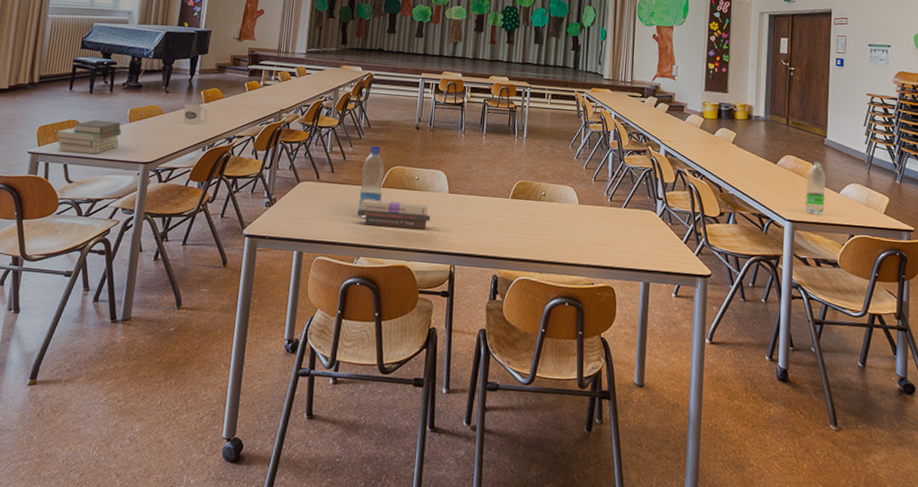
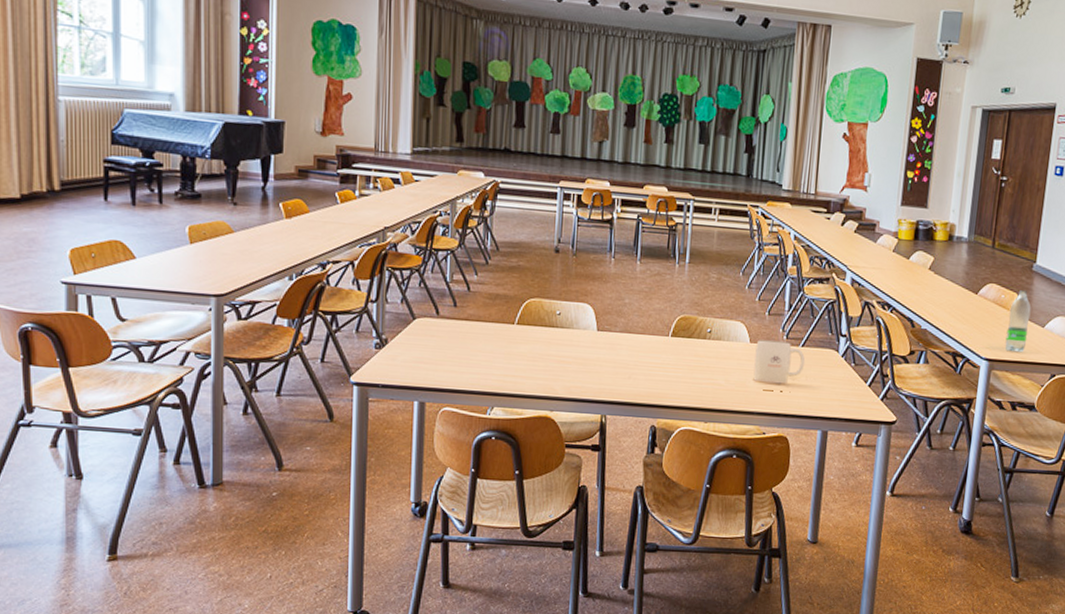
books: present [56,119,122,155] -> none [95,239,181,285]
mug: present [183,103,208,125] -> none [259,218,291,247]
books: present [357,199,431,229] -> none [488,339,576,374]
bottle: present [358,146,385,218] -> none [489,273,519,361]
mug: none [582,202,628,241] -> present [753,340,805,384]

